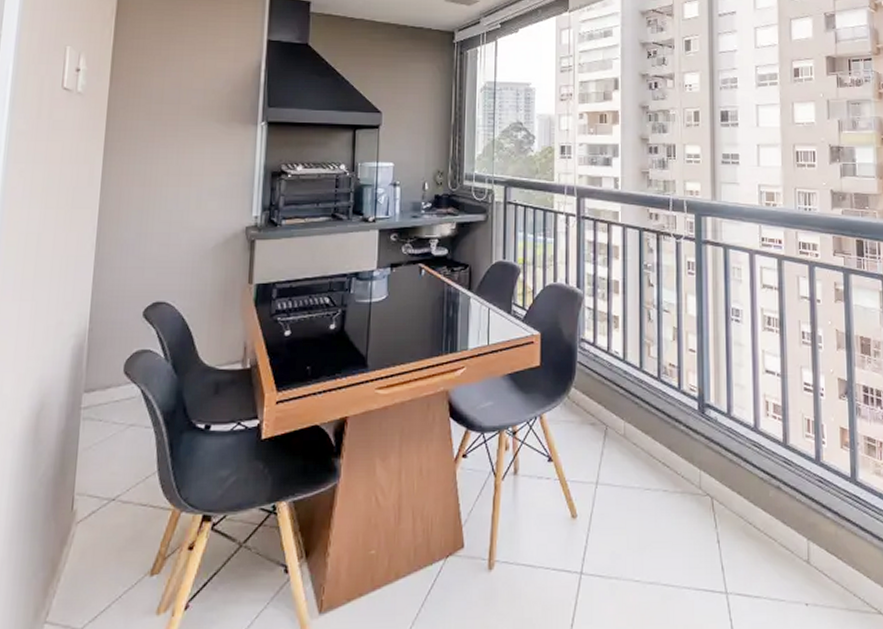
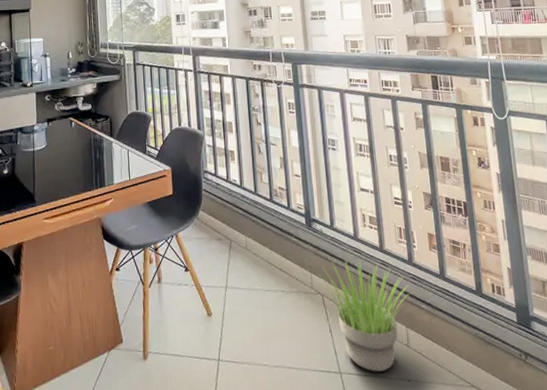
potted plant: none [706,453,815,593] -> present [316,258,410,372]

